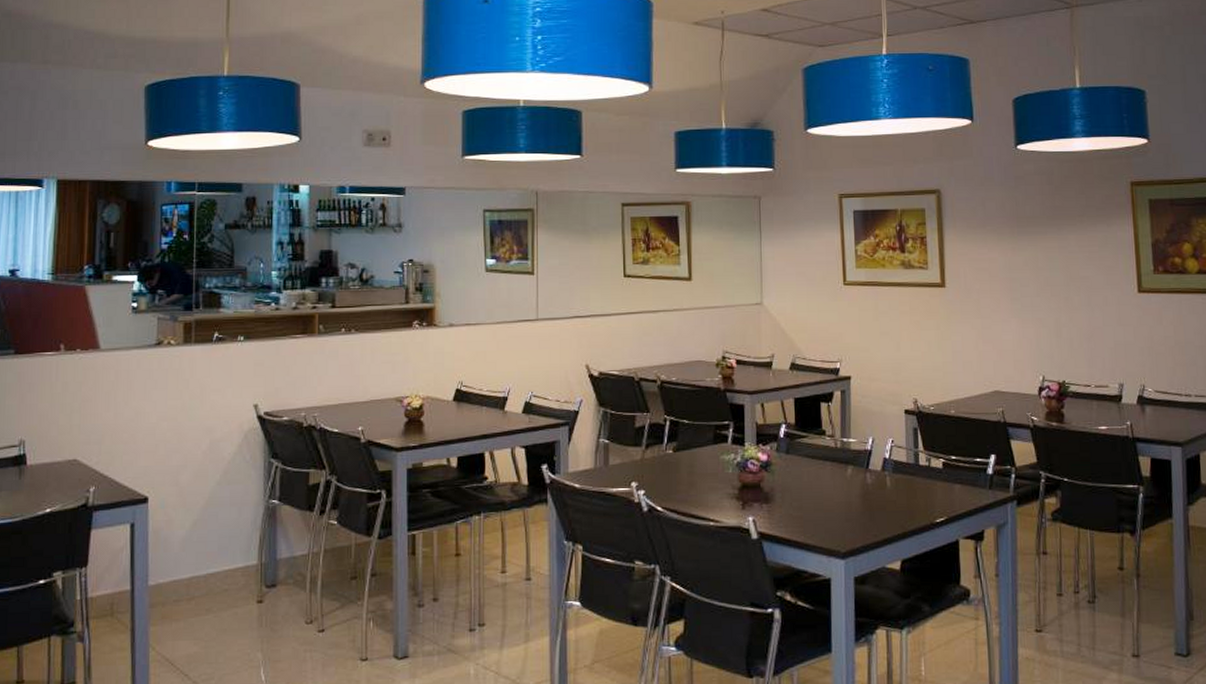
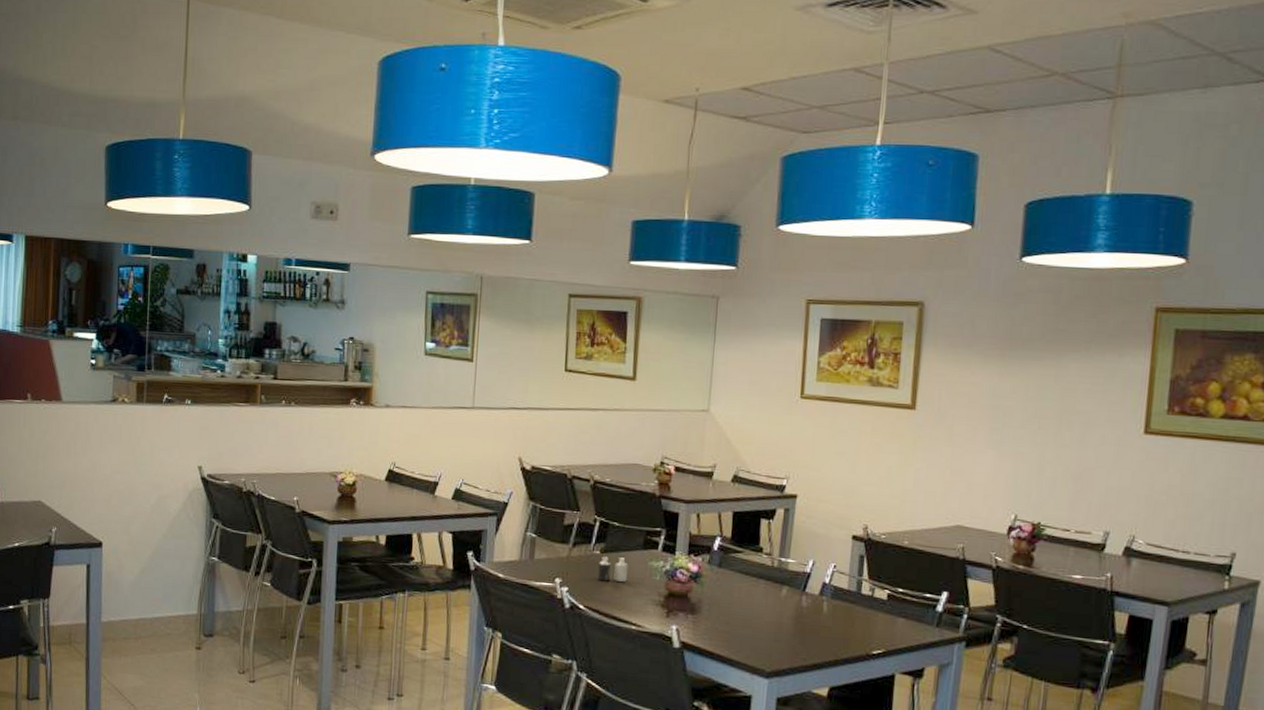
candle: none [672,454,701,480] -> present [597,556,628,582]

